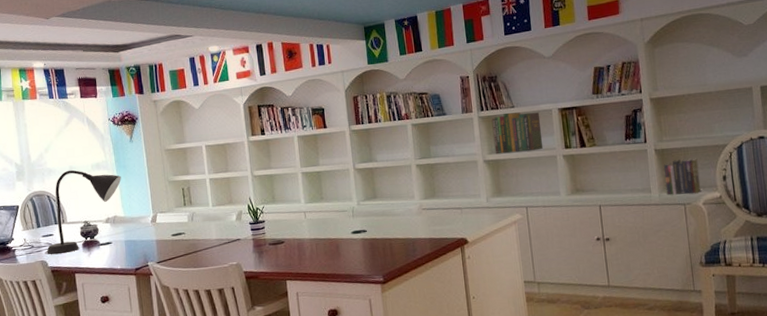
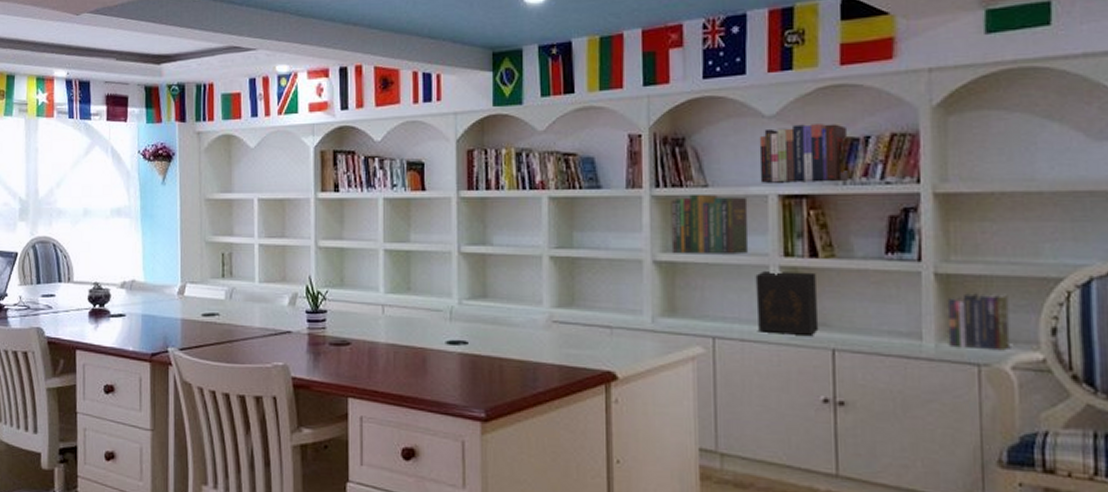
desk lamp: present [44,169,122,254] -> none [42,213,146,321]
books: none [543,59,599,102] -> present [759,124,848,185]
decorative box: none [549,157,590,200] -> present [755,270,819,337]

